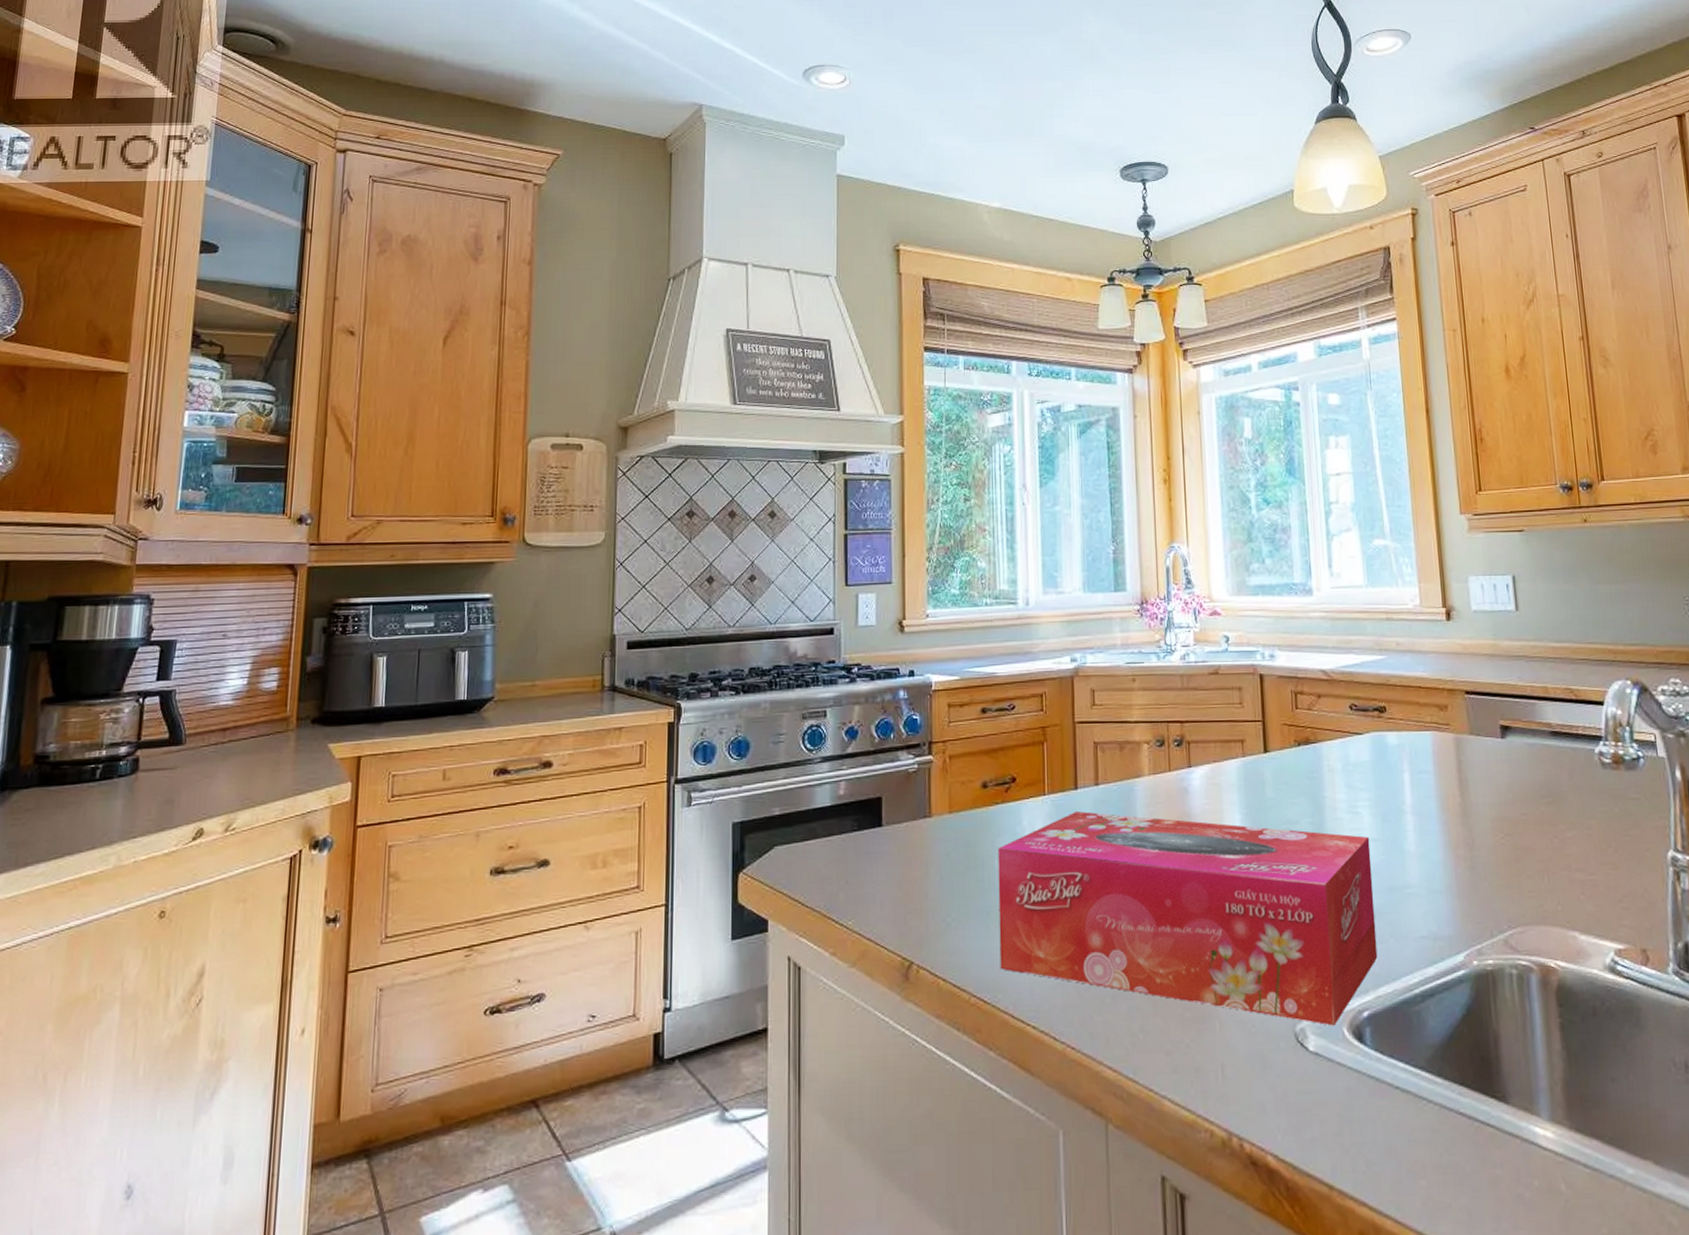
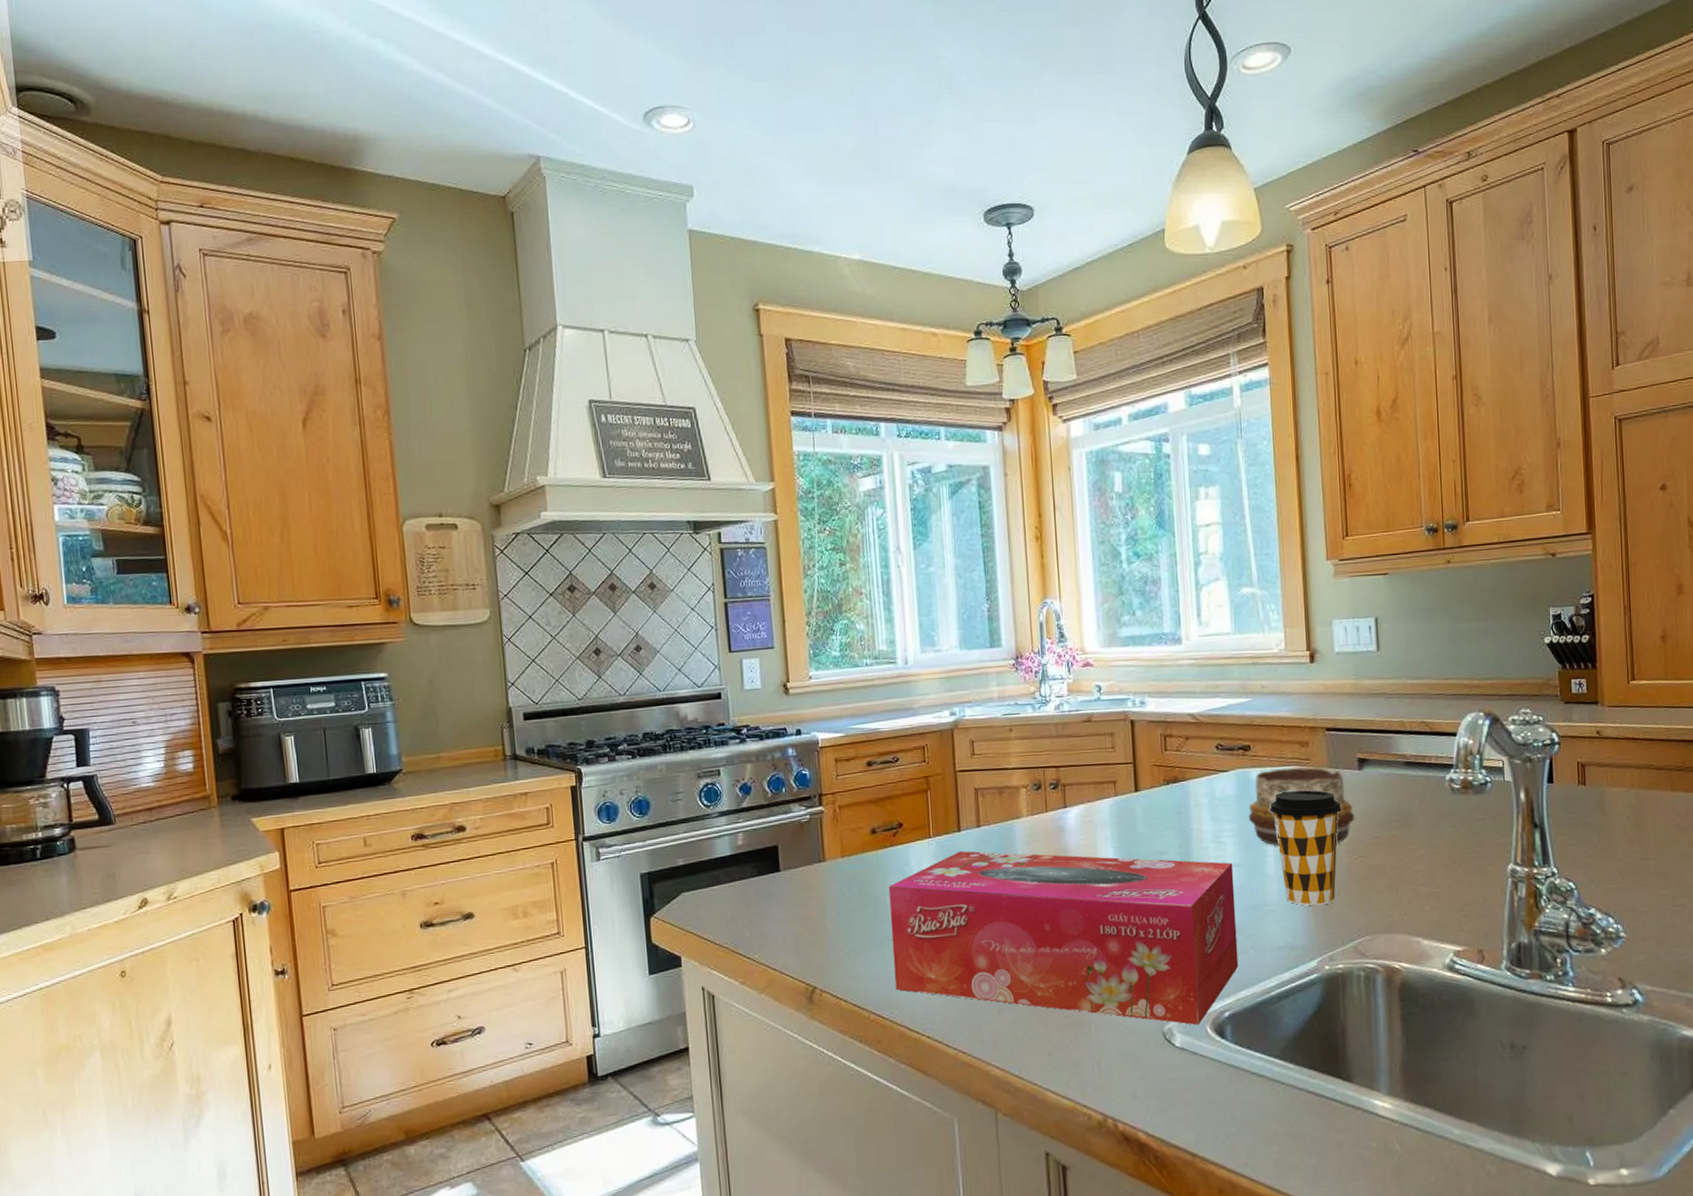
decorative bowl: none [1385,733,1500,821] -> present [1248,767,1355,846]
coffee cup: none [1408,757,1486,890] -> present [1270,790,1342,906]

